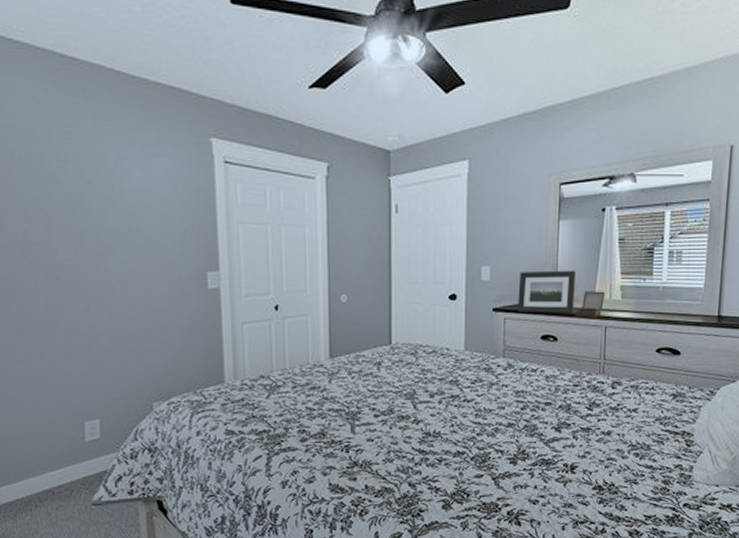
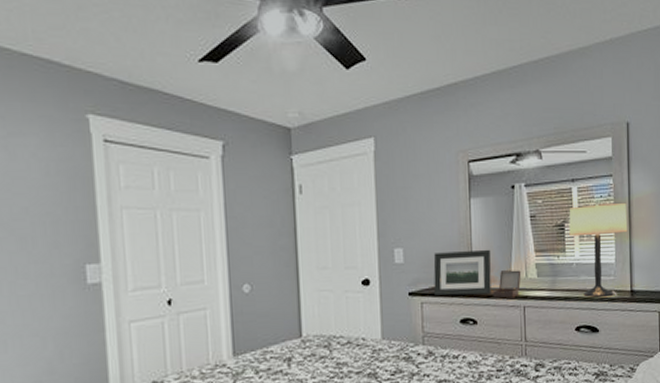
table lamp: none [658,227,722,322] -> present [569,202,628,298]

